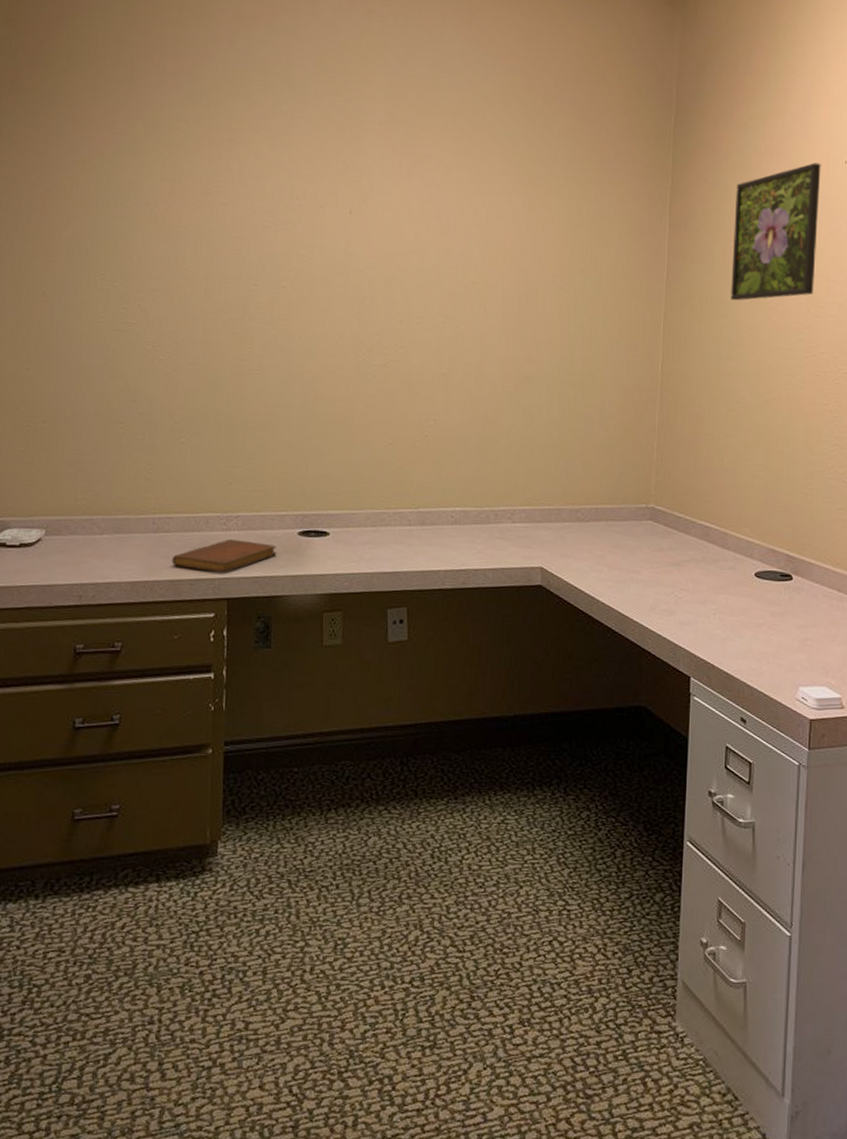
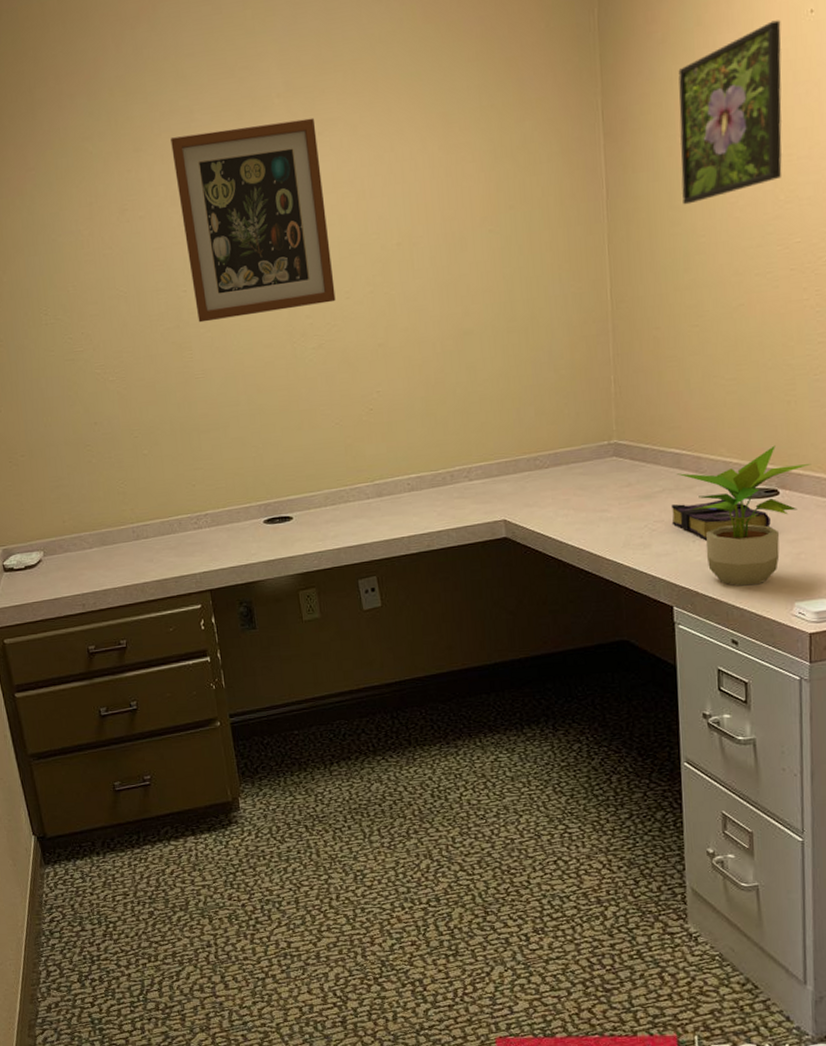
notebook: present [171,539,277,573] -> none [155,535,247,568]
wall art: none [264,136,412,325] -> present [171,117,336,323]
book: none [696,576,783,615] -> present [670,499,771,541]
potted plant: none [705,532,822,665] -> present [677,445,812,586]

